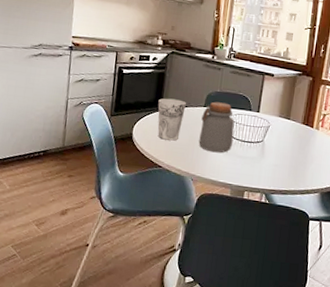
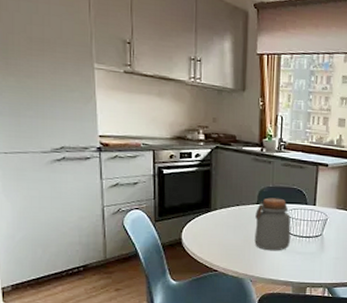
cup: present [158,98,186,141] -> none [206,197,237,243]

